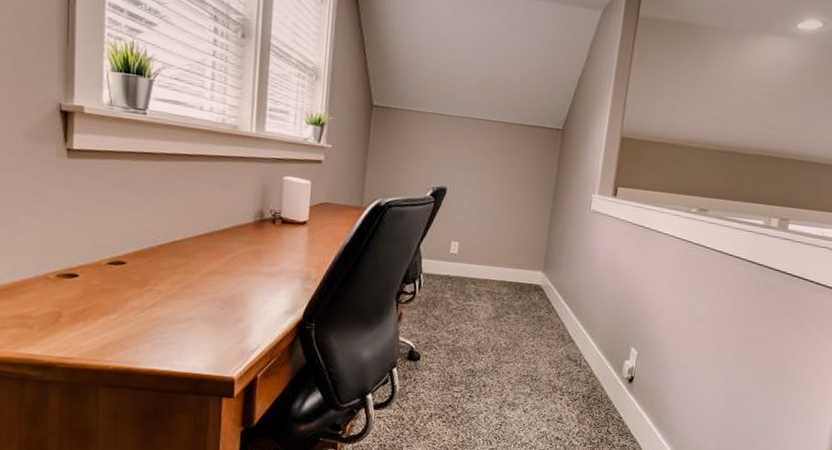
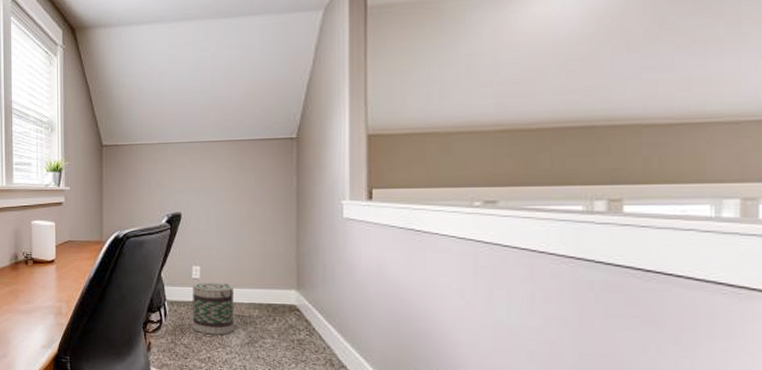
basket: none [444,258,488,310] -> present [192,283,235,336]

